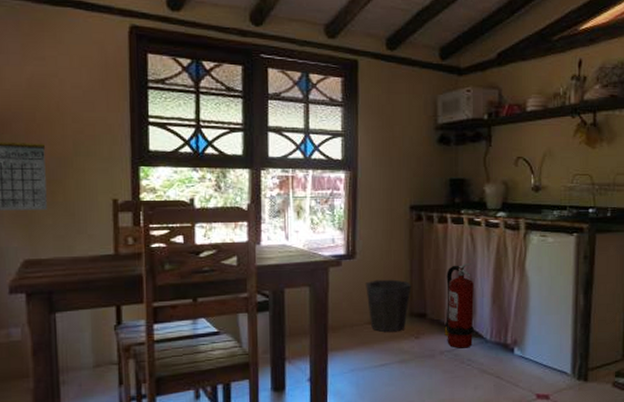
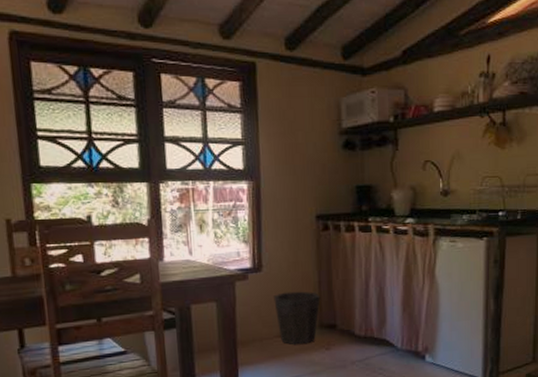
fire extinguisher: present [444,263,474,349] -> none [355,272,385,358]

